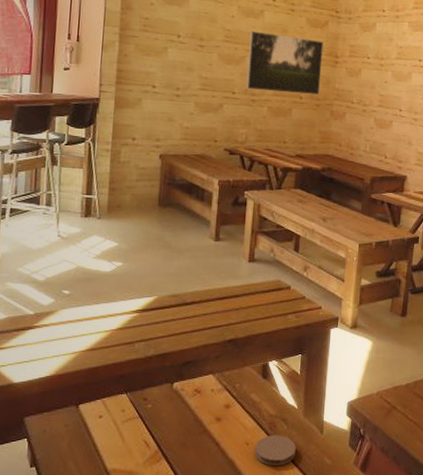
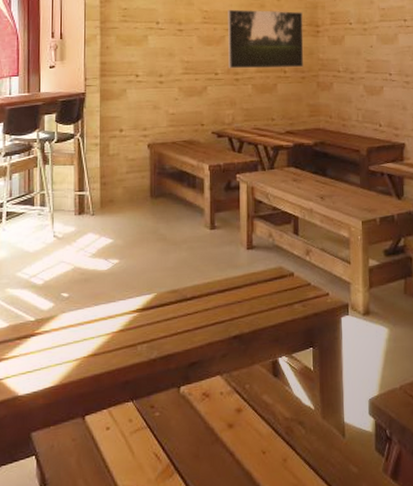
coaster: present [255,435,296,467] -> none [273,441,317,478]

